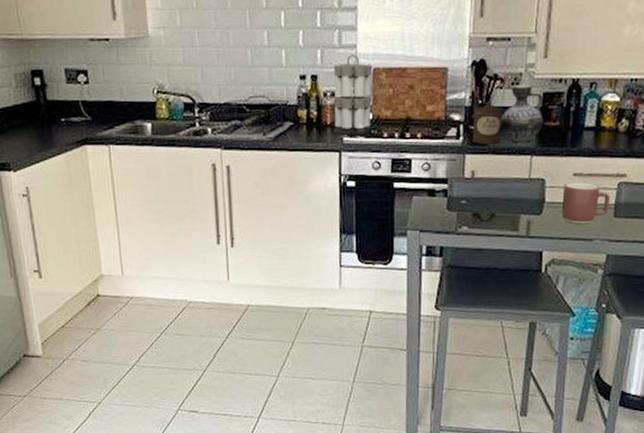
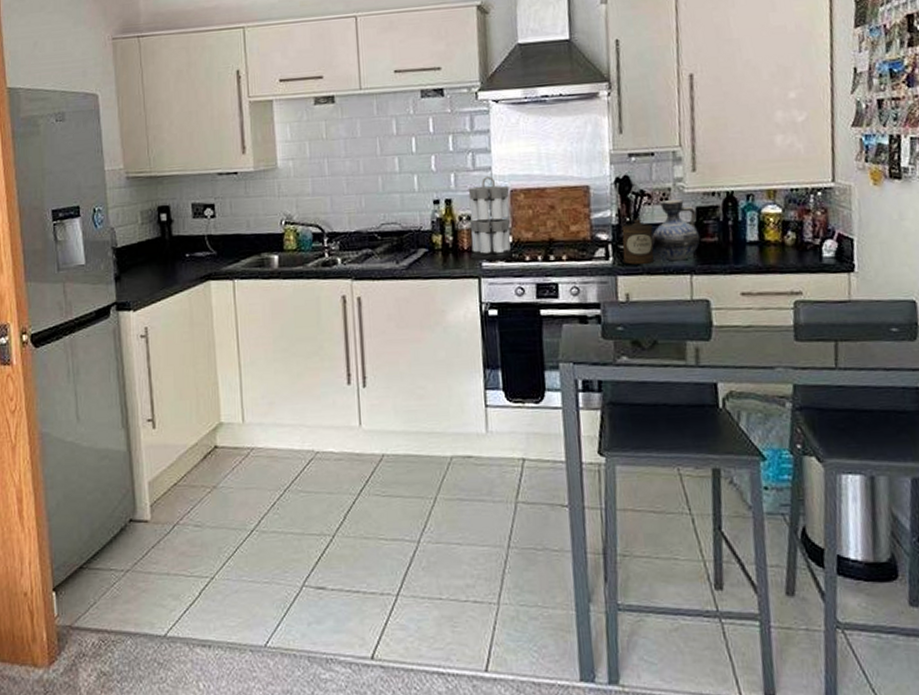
mug: present [561,182,610,225] -> none [731,302,788,350]

